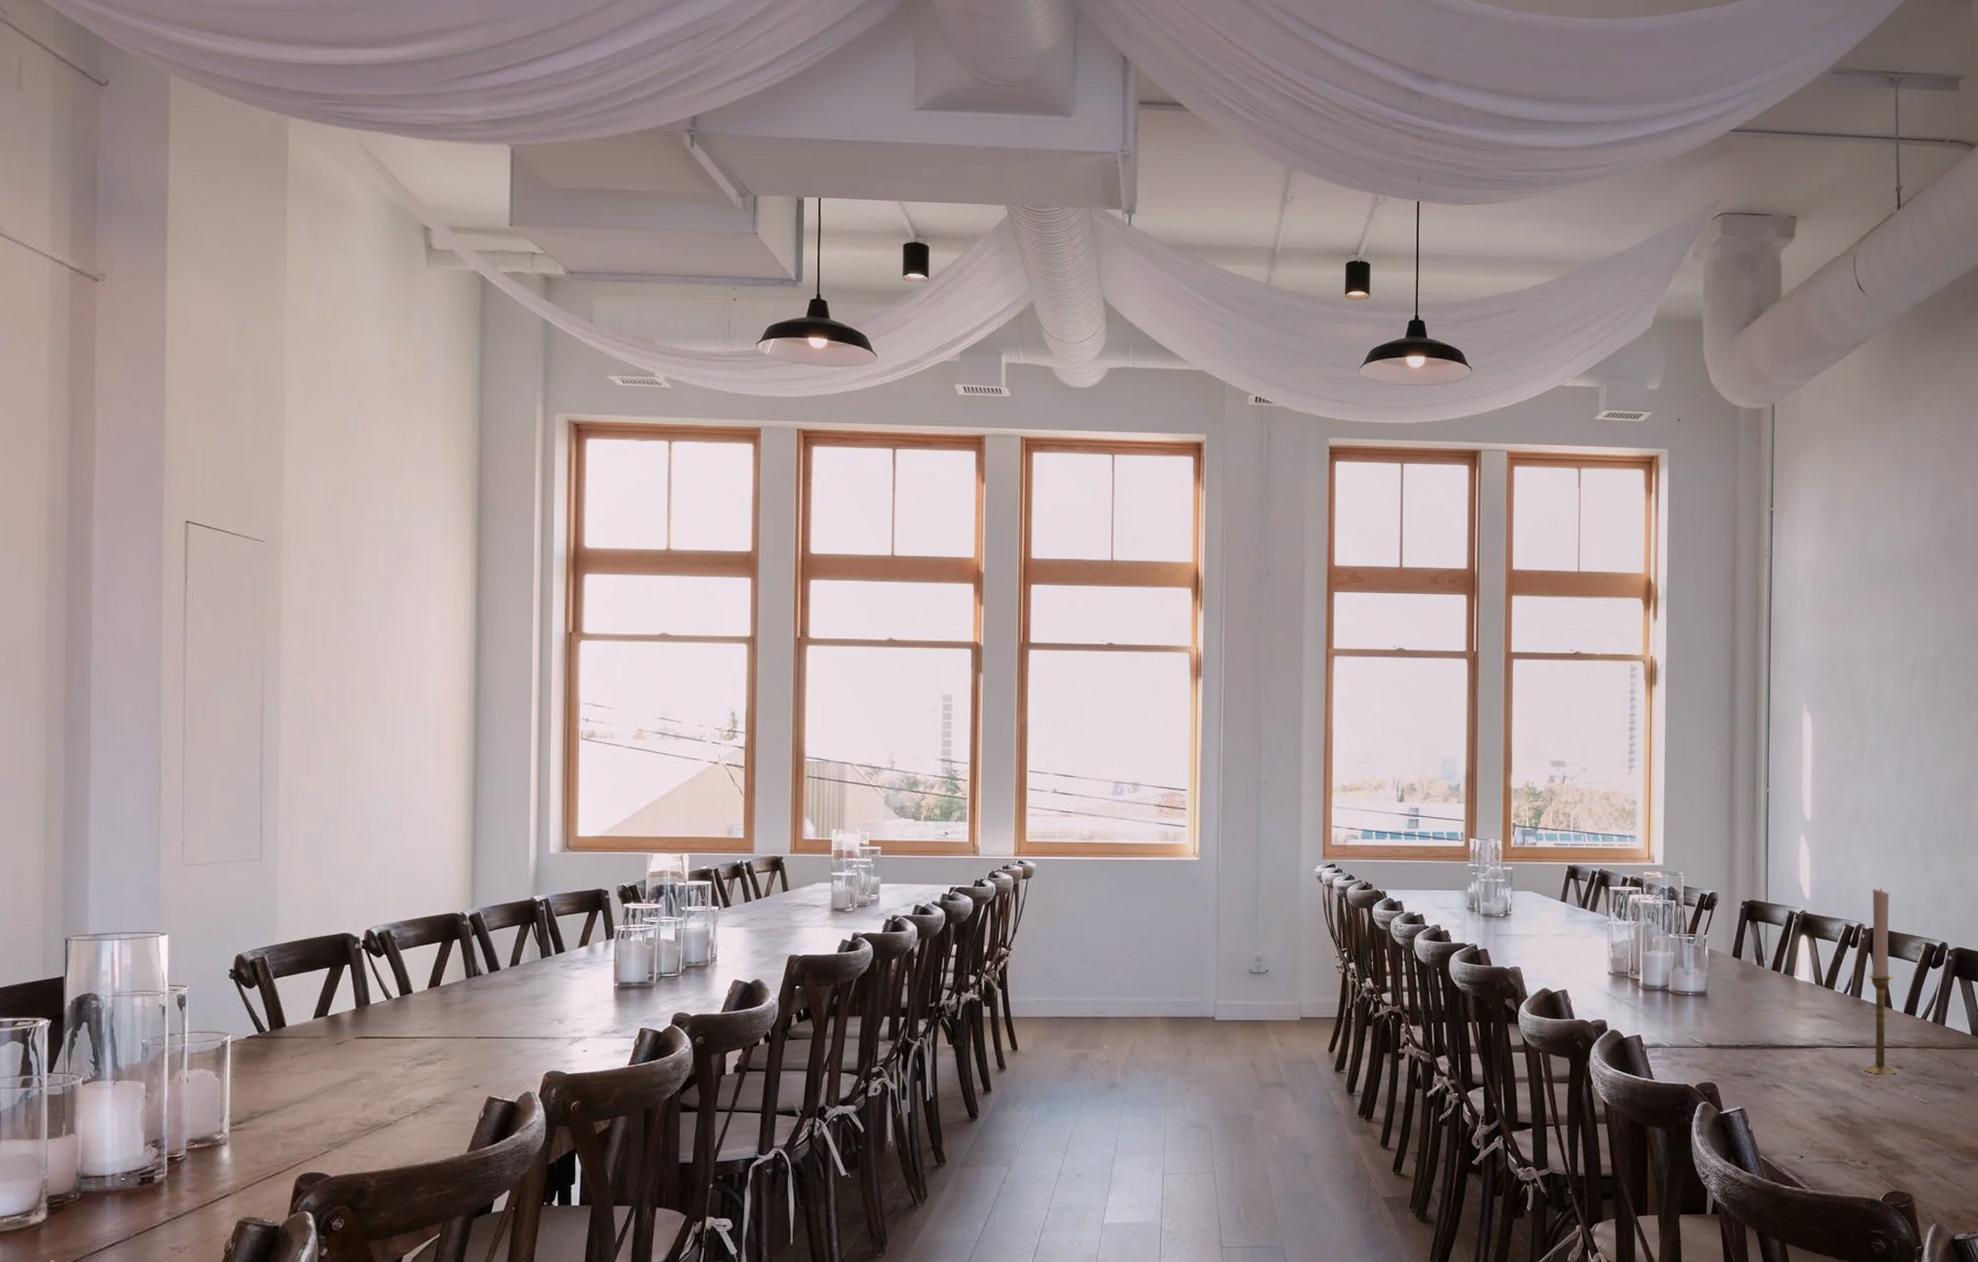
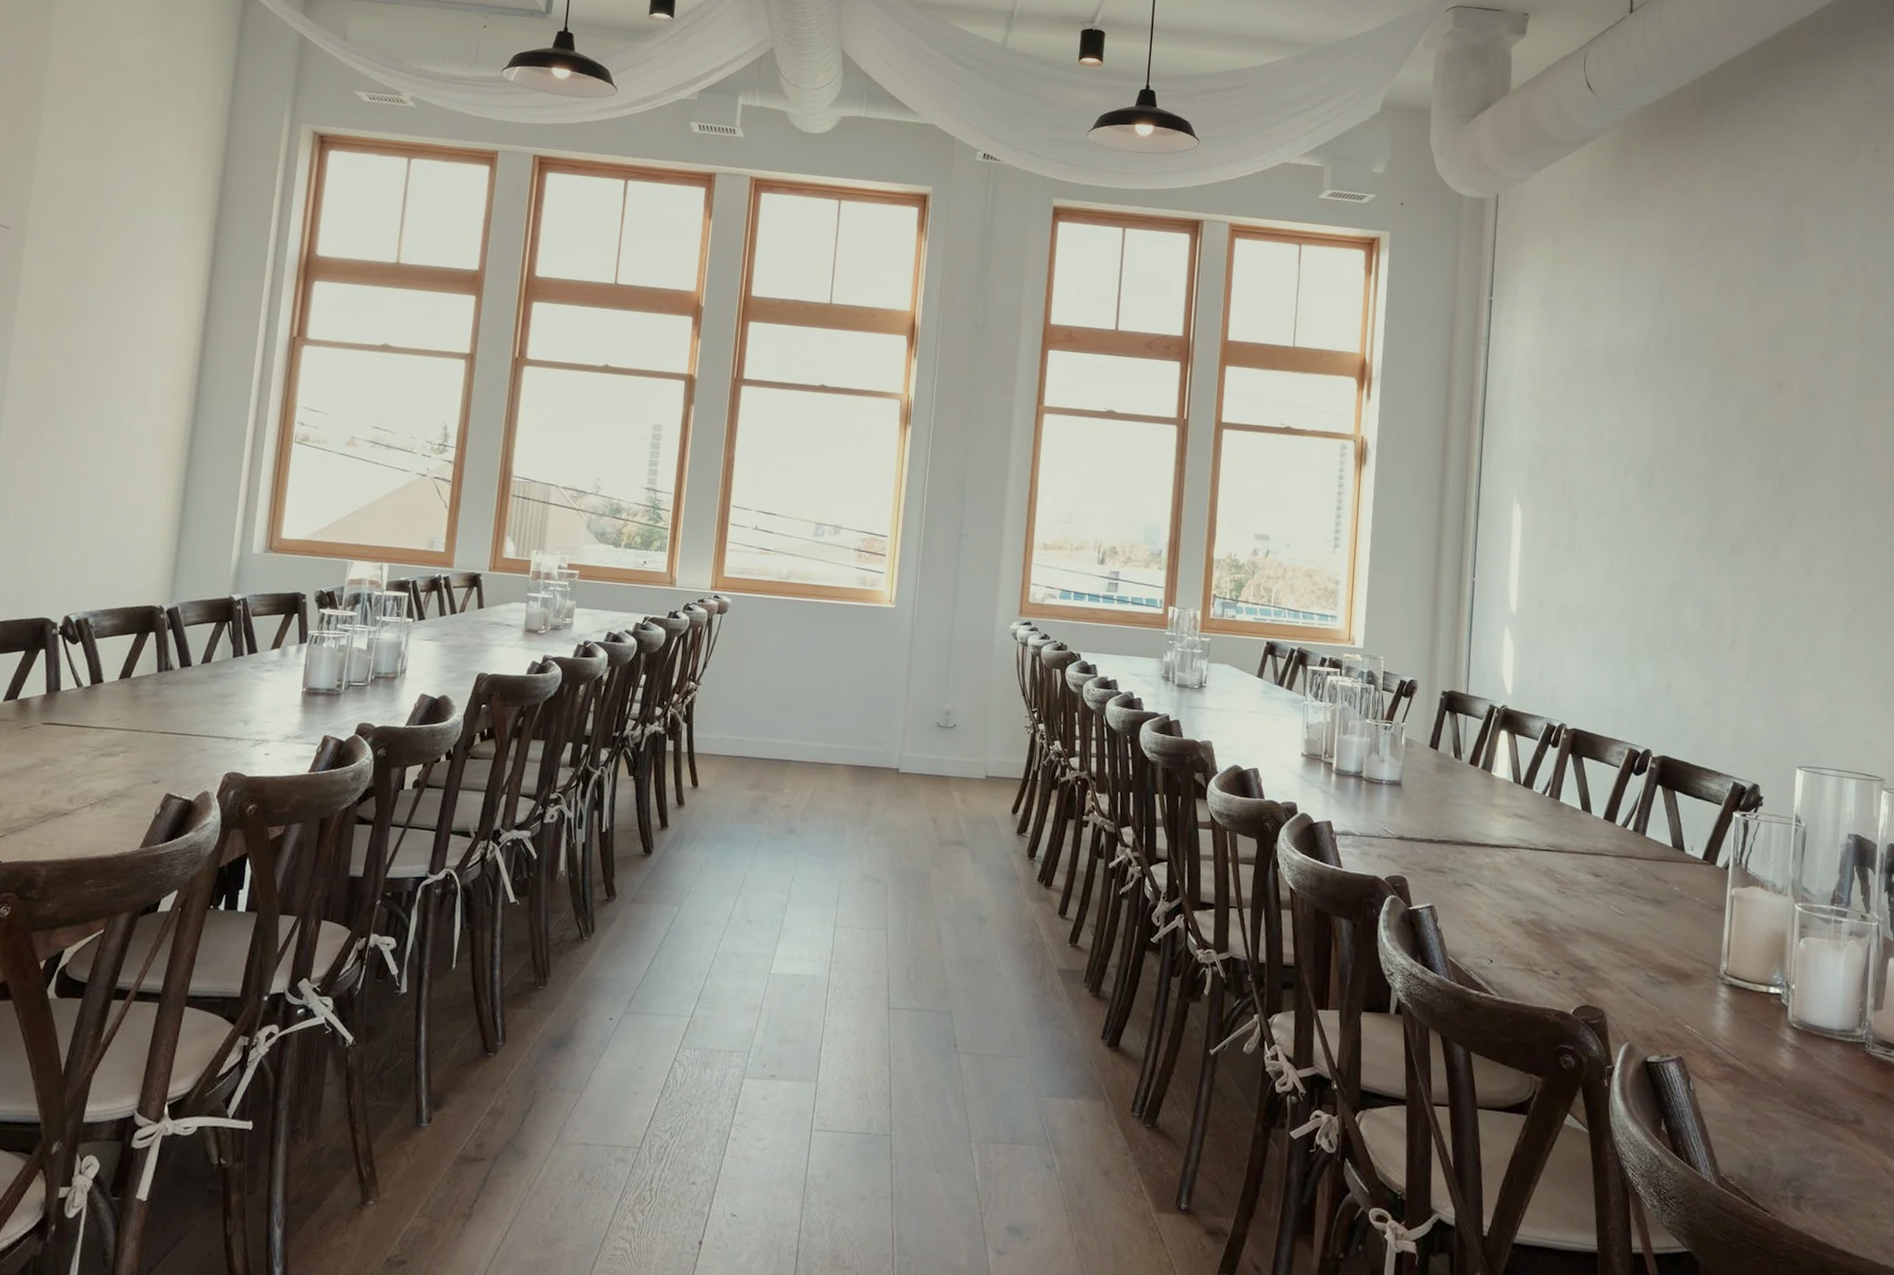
candlestick: present [1863,887,1898,1075] -> none [1559,688,1596,882]

